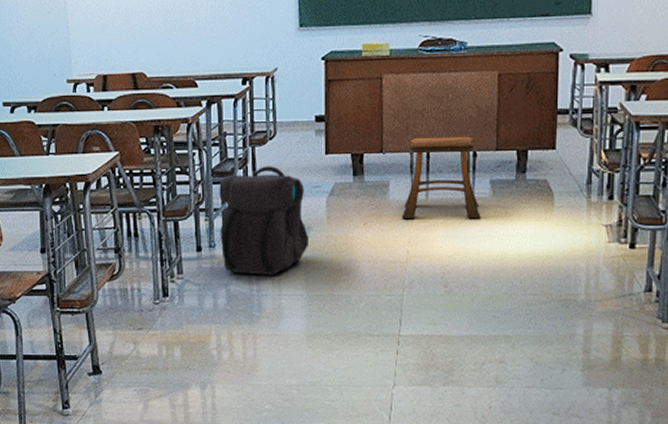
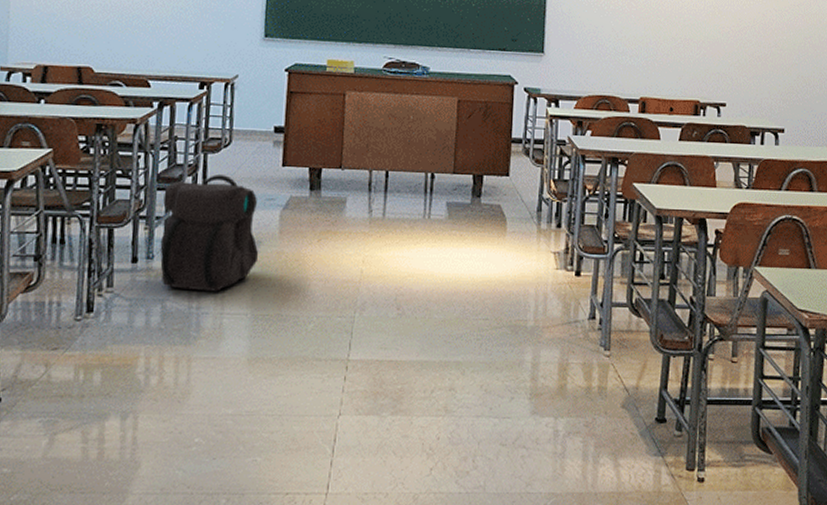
stool: present [402,136,481,218] -> none [357,155,436,239]

